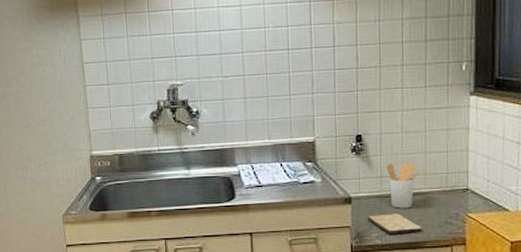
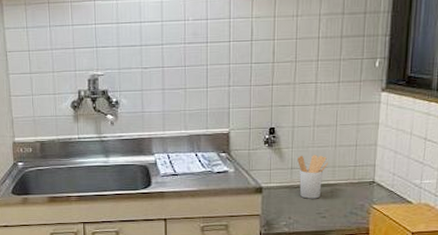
cutting board: present [367,213,422,235] -> none [276,203,328,223]

